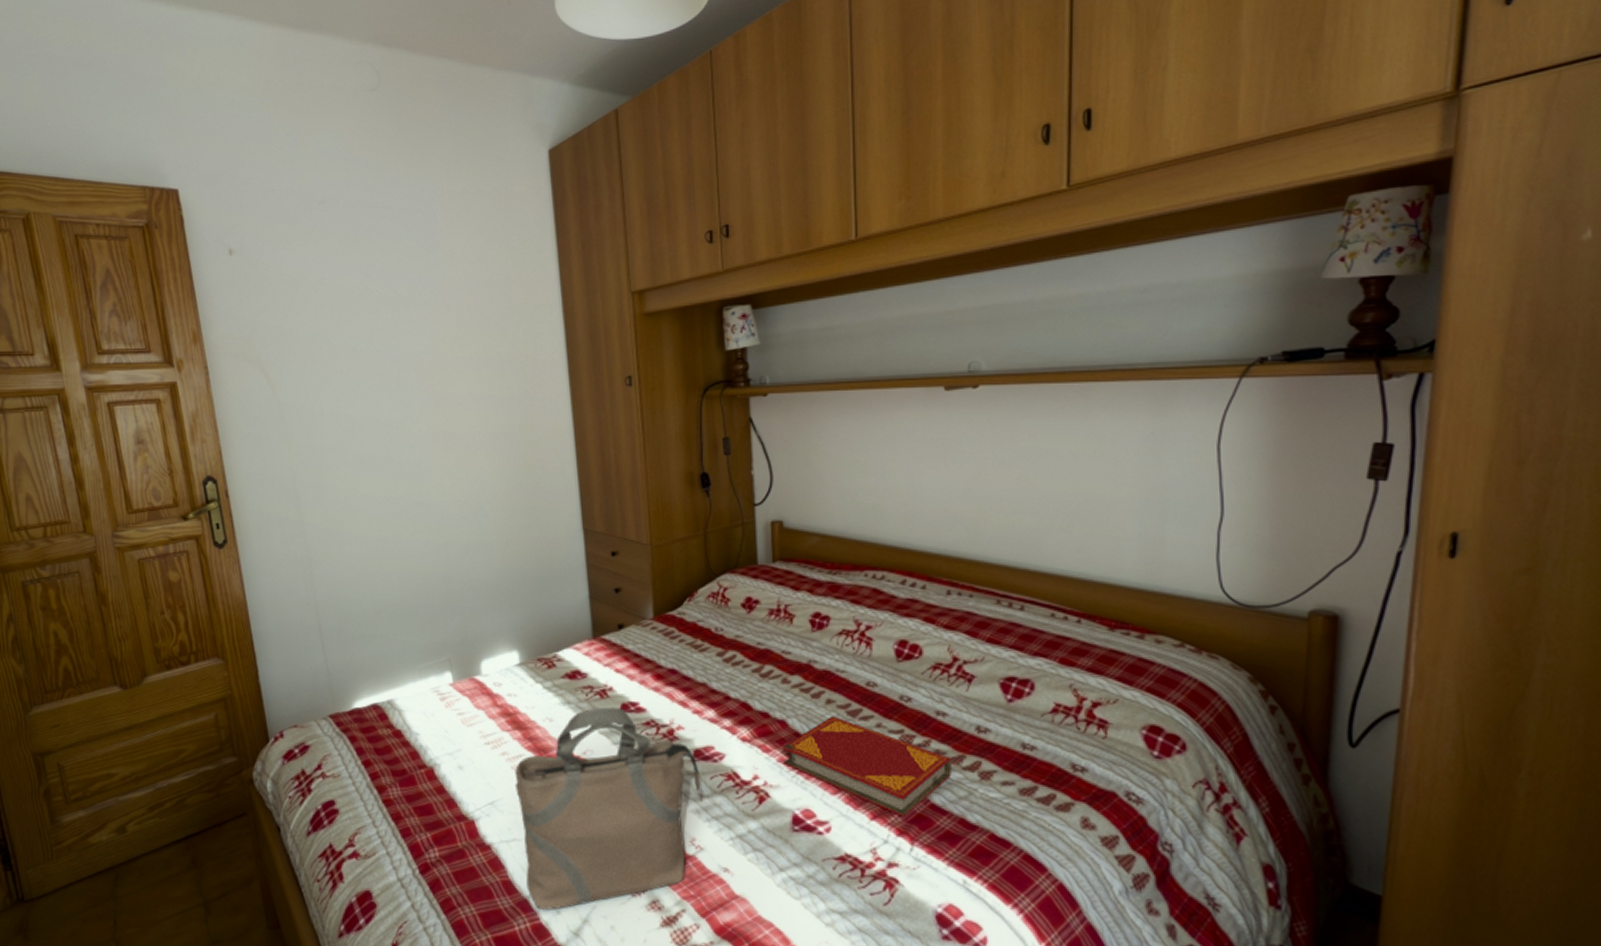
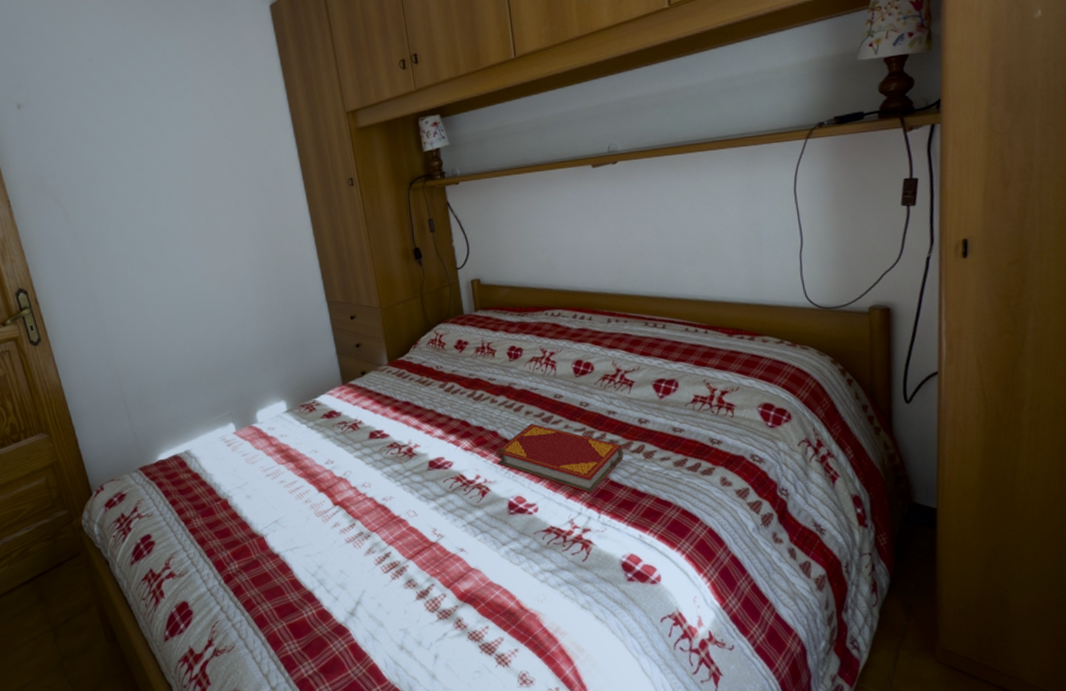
tote bag: present [514,707,701,910] -> none [291,436,437,599]

